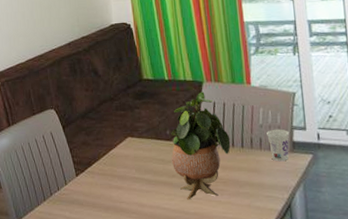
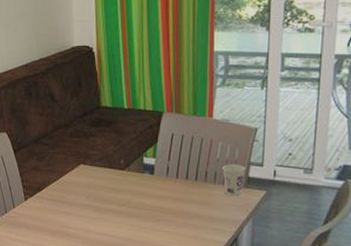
potted plant: present [171,92,231,200] -> none [123,122,185,229]

